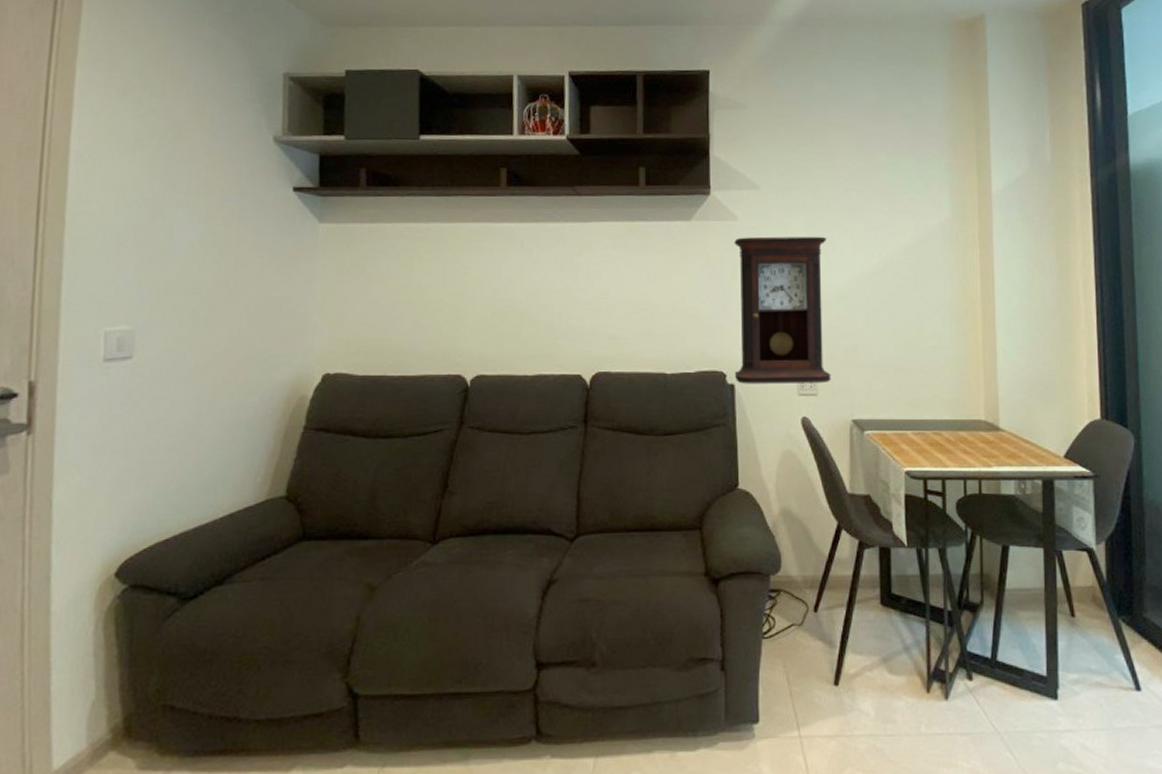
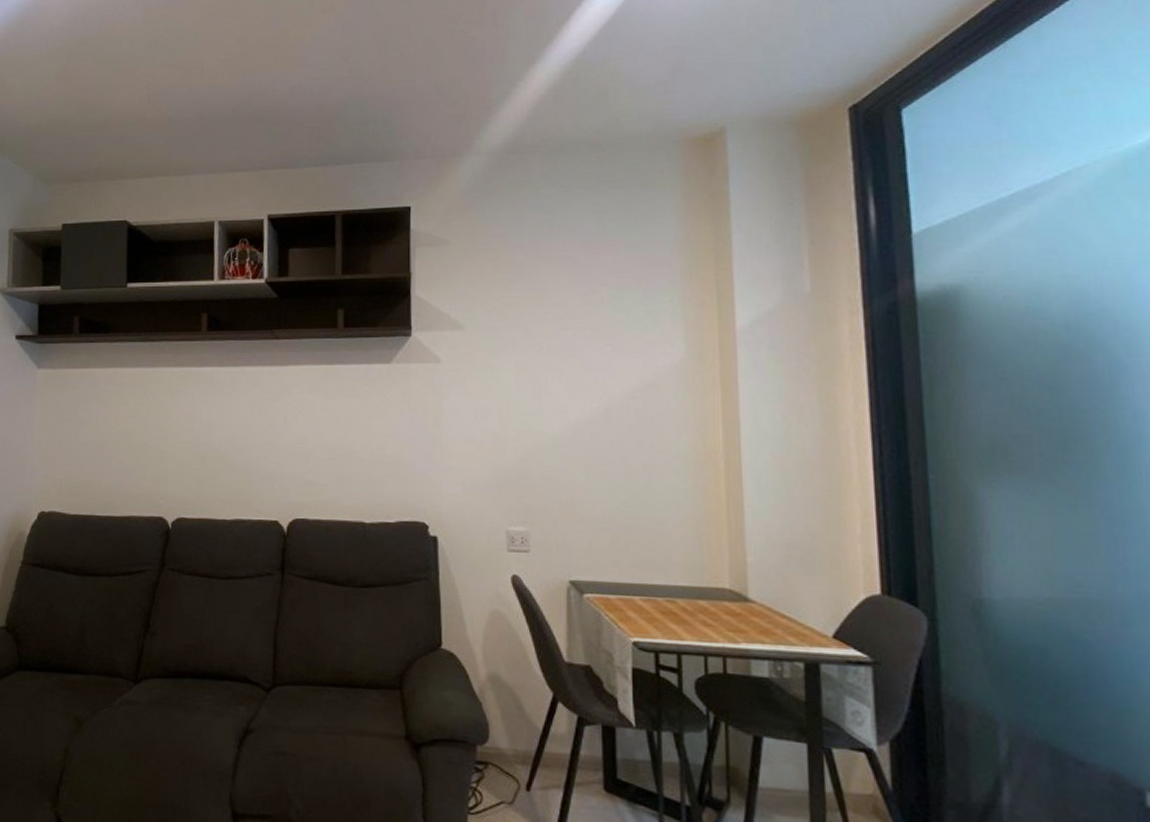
pendulum clock: present [734,236,831,385] -> none [437,379,545,539]

